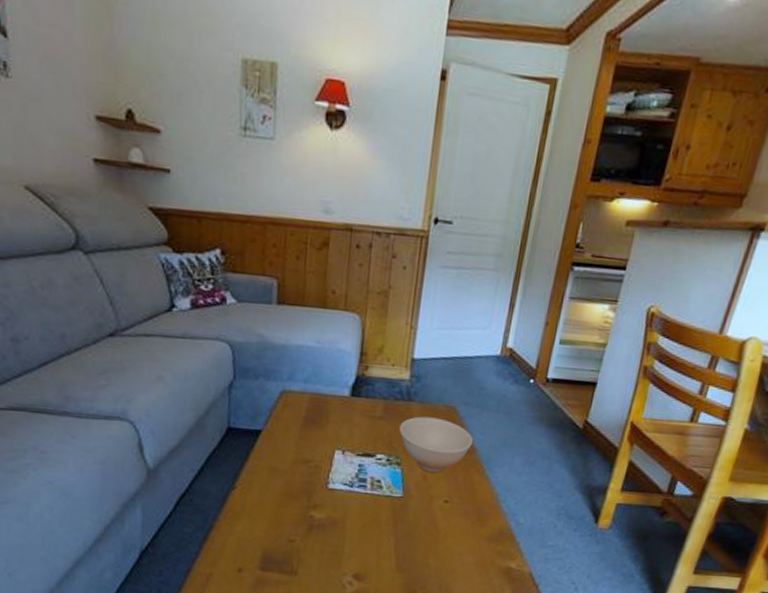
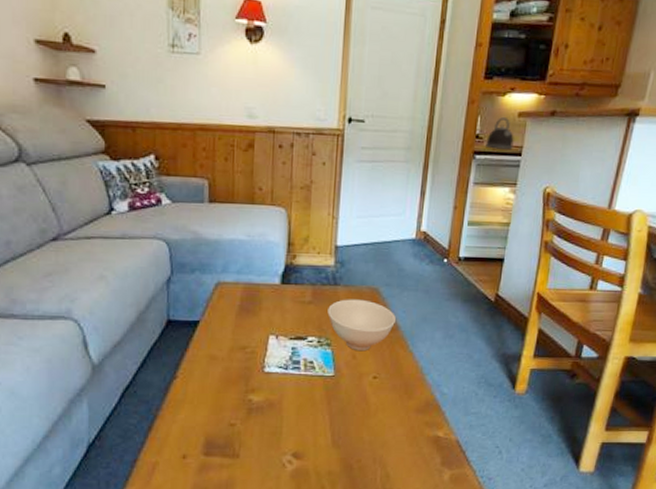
kettle: none [585,225,620,264] -> present [484,117,515,151]

